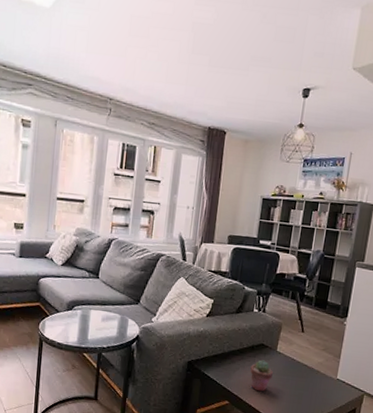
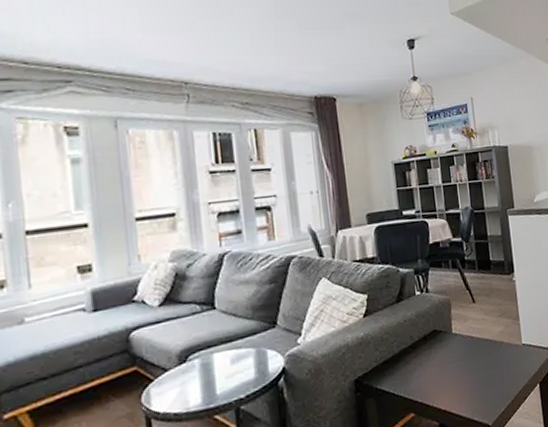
potted succulent: present [250,360,273,392] -> none [428,348,455,389]

